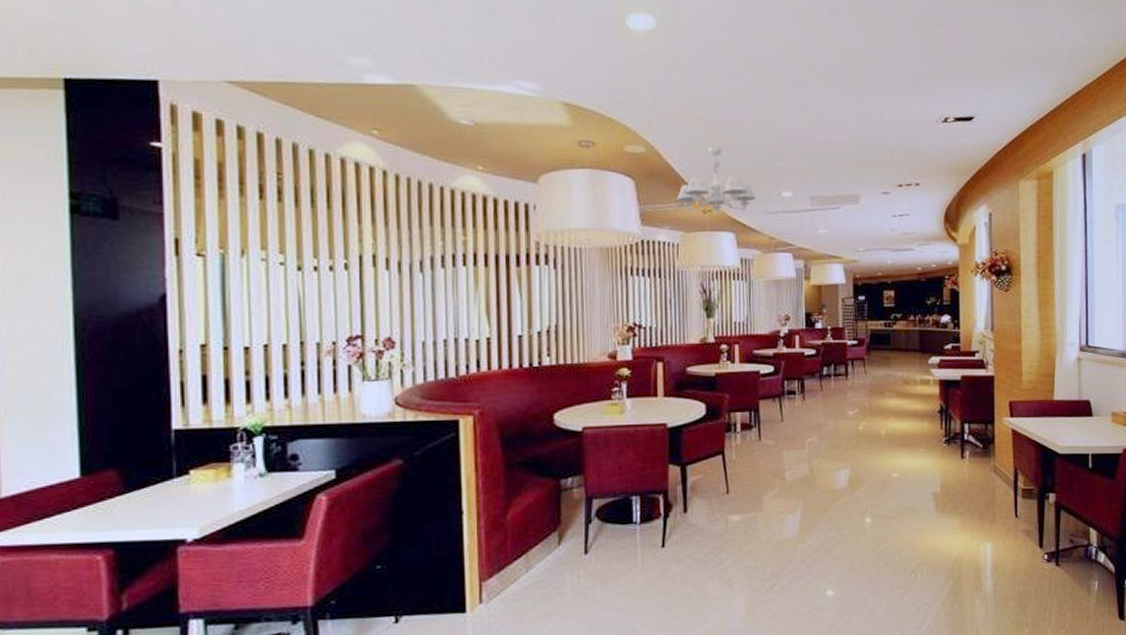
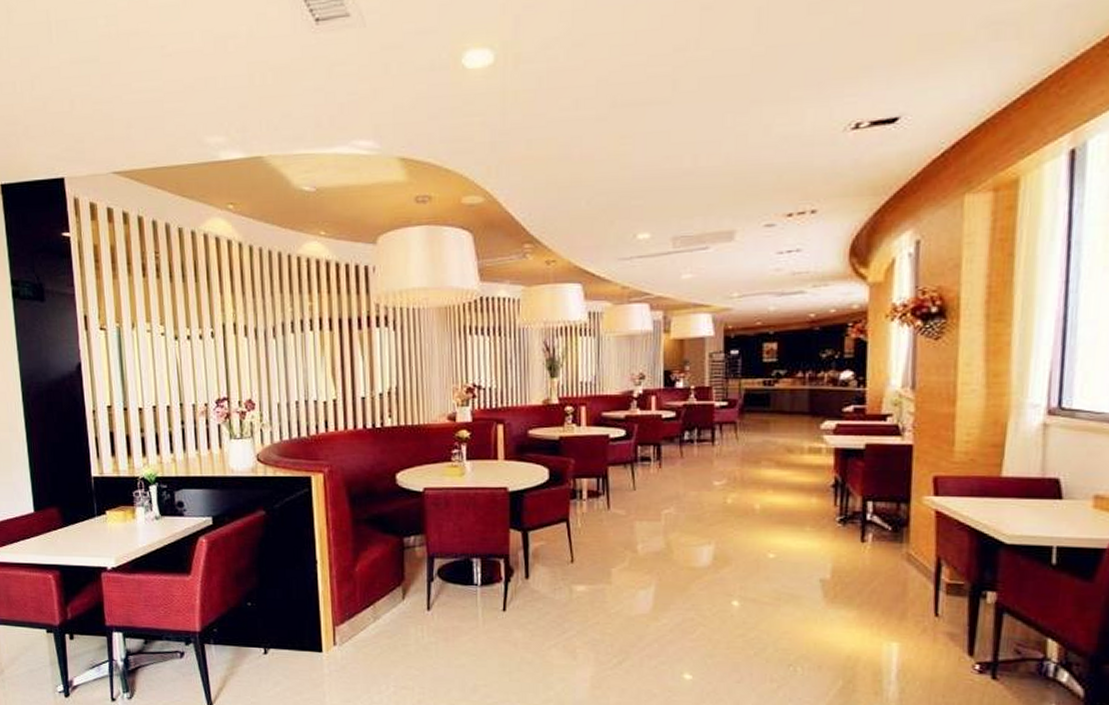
chandelier: present [676,146,755,214] -> none [517,187,606,265]

